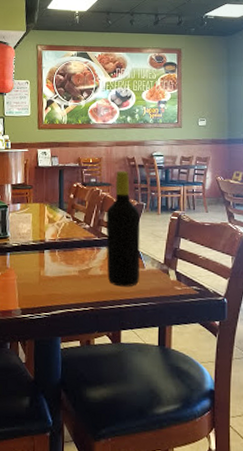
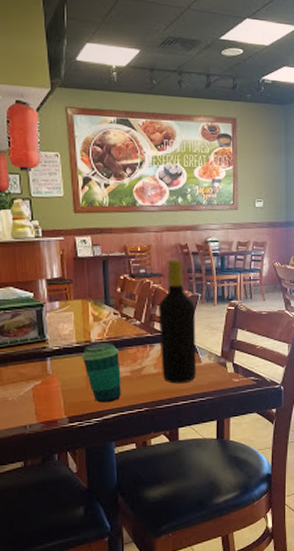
cup: none [37,242,70,299] -> present [82,343,121,403]

